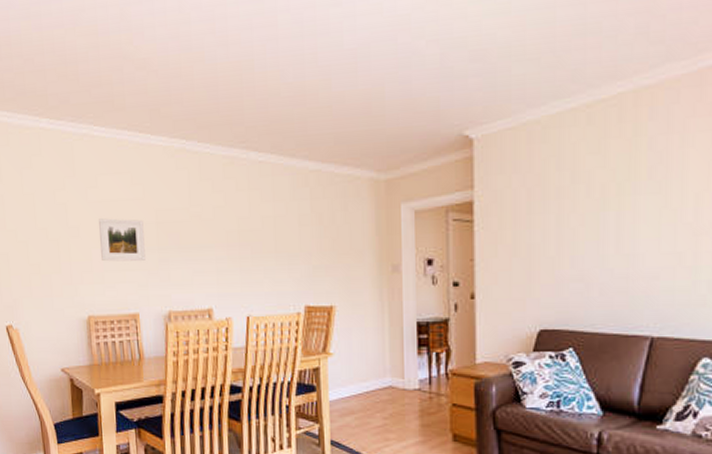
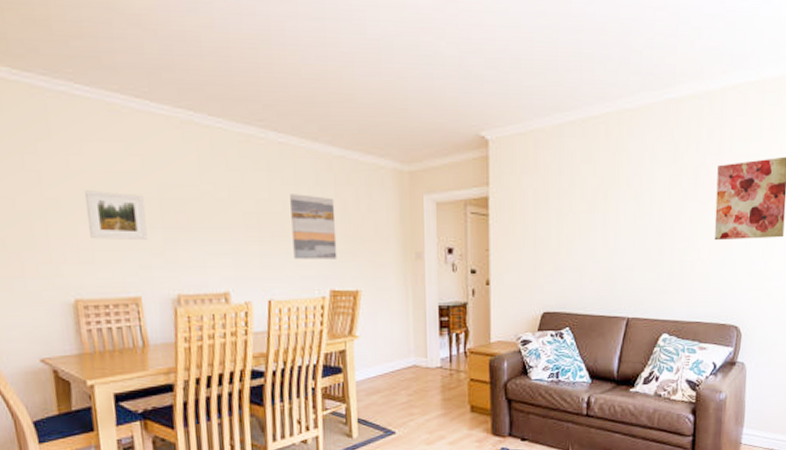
wall art: none [268,210,313,276] -> present [290,194,338,260]

